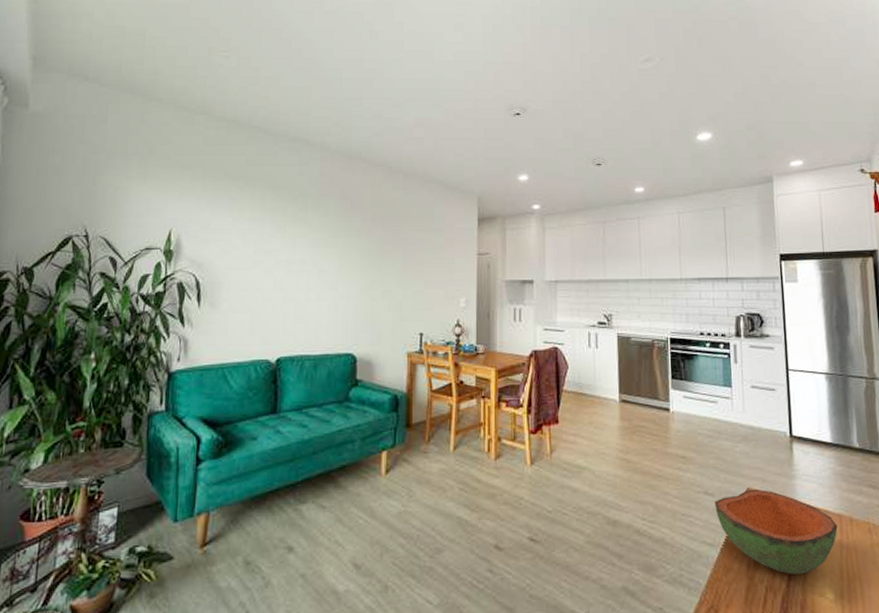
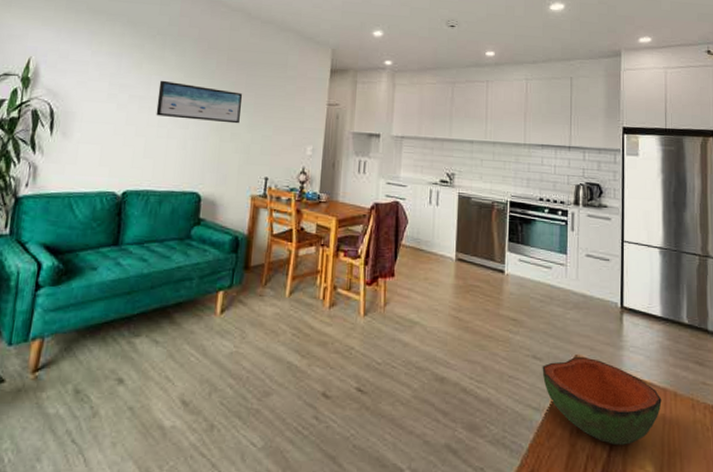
wall art: none [304,242,391,281] -> present [156,80,243,124]

